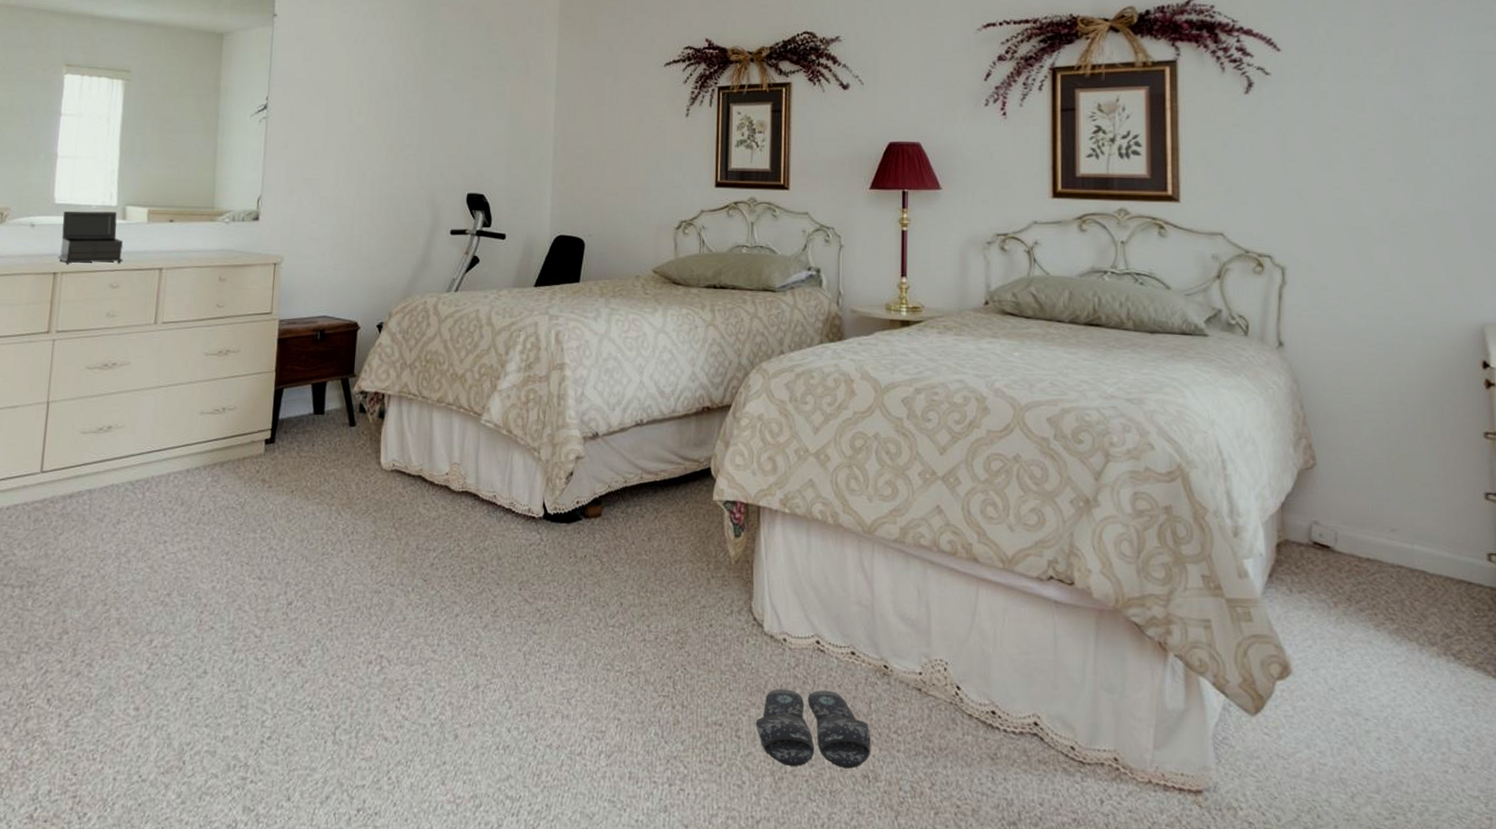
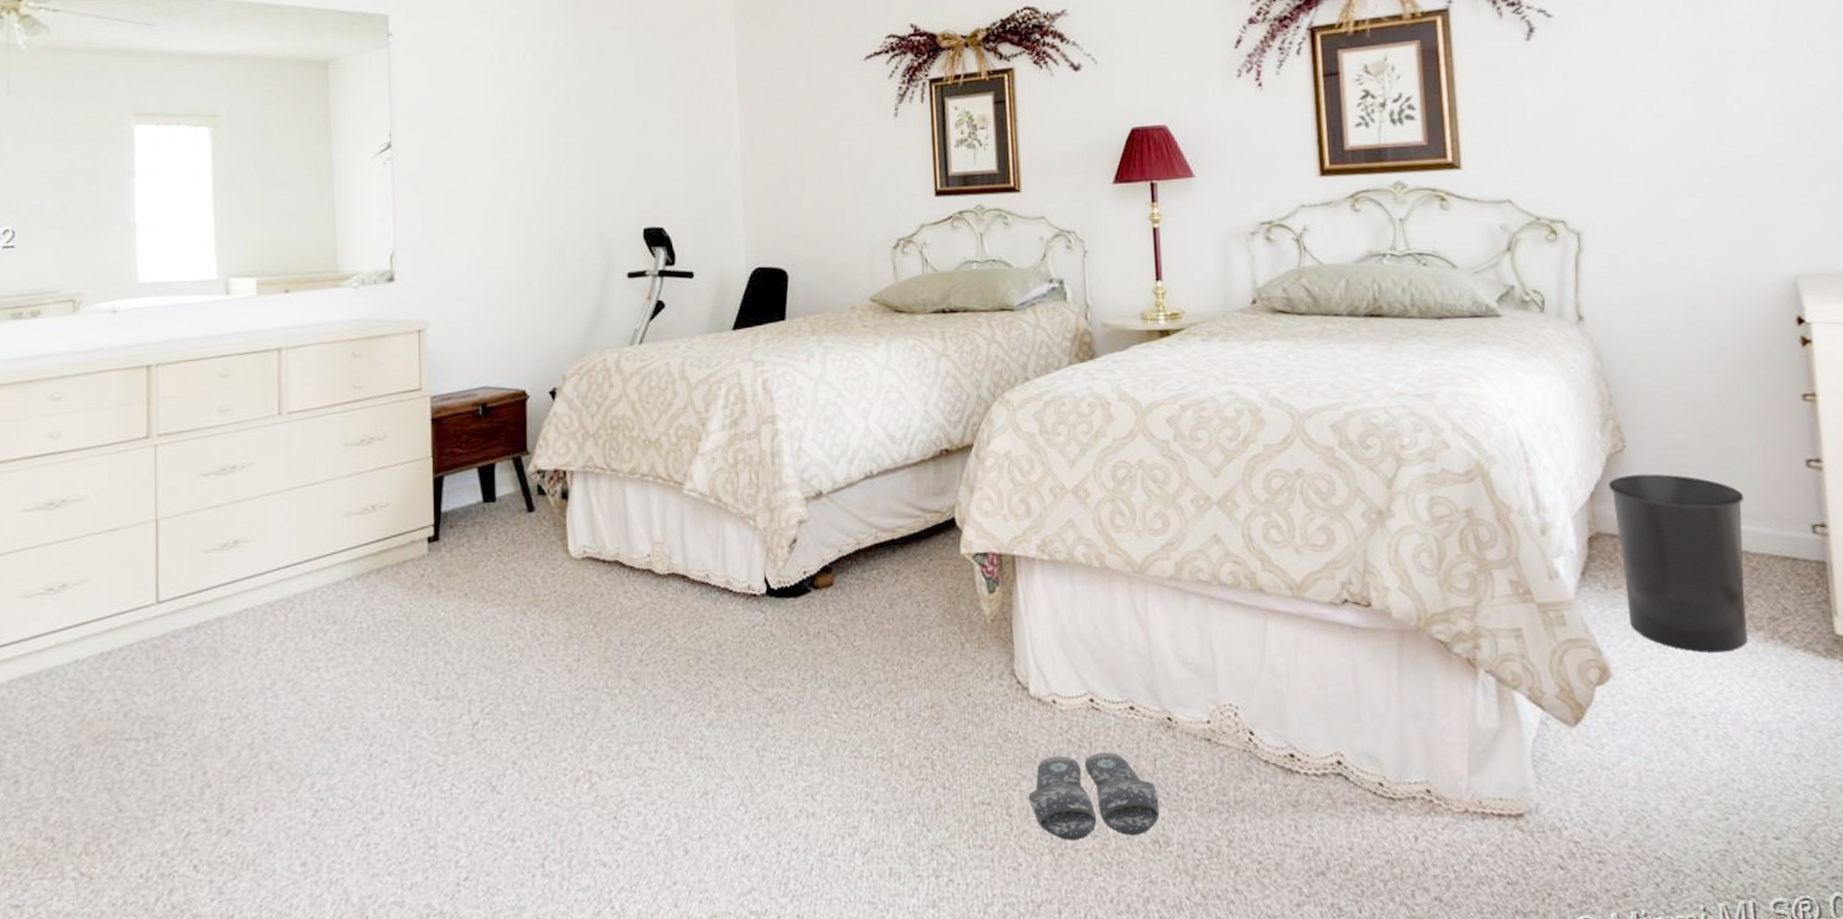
jewelry box: present [57,211,123,266] -> none [150,286,231,356]
waste bin: none [1298,490,1425,662] -> present [1608,474,1748,653]

